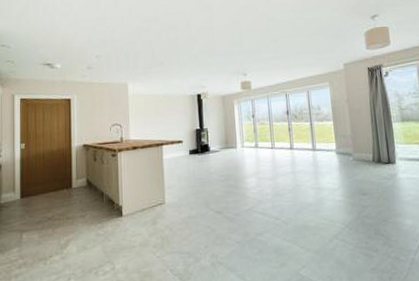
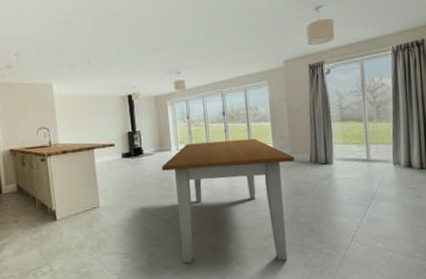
table: none [227,137,357,265] -> present [161,138,294,263]

